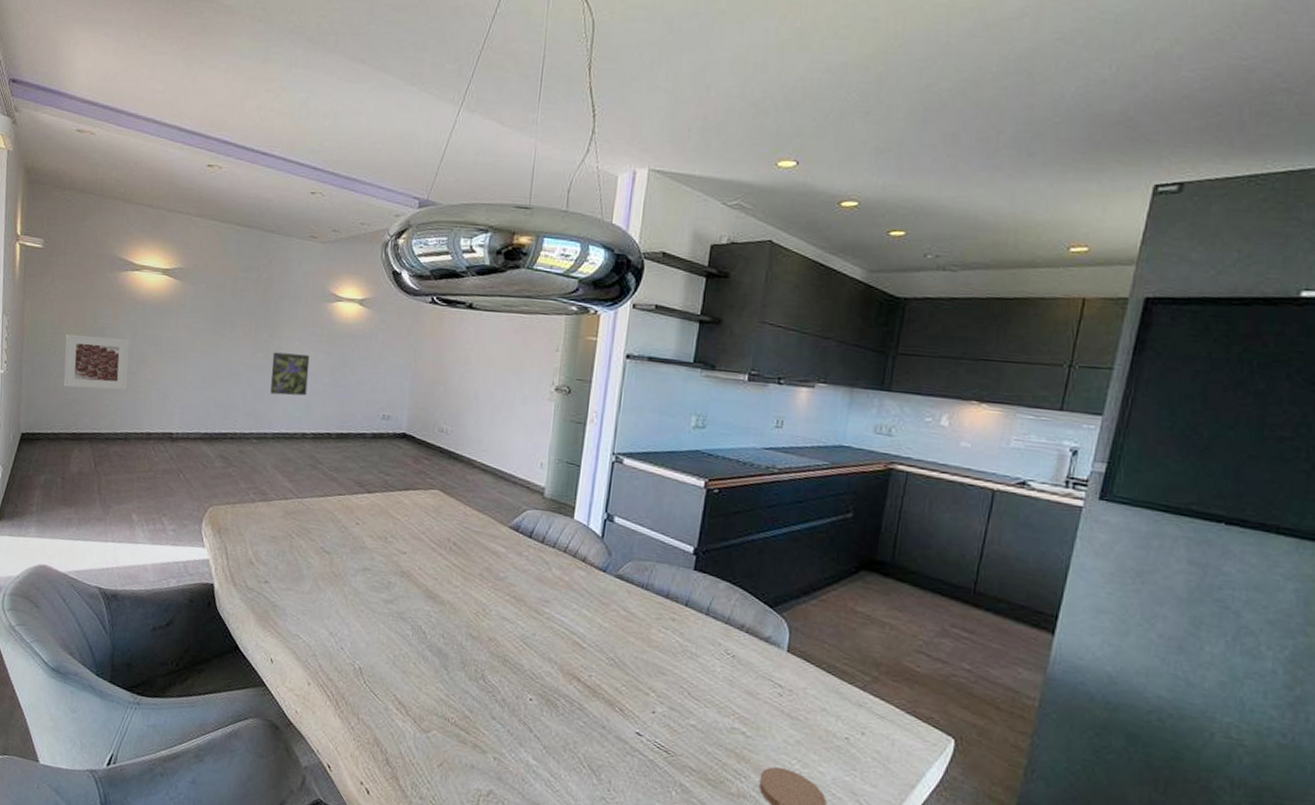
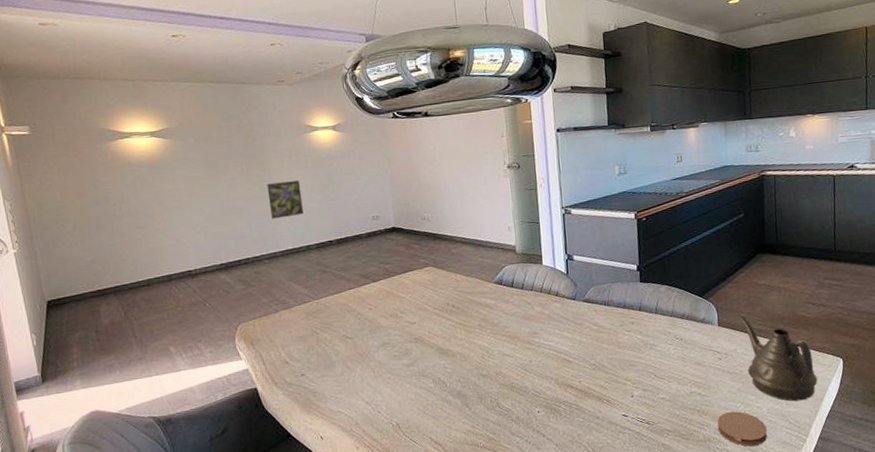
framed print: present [63,334,130,390] -> none [71,199,140,252]
teapot: none [816,644,913,781] -> present [738,314,818,401]

